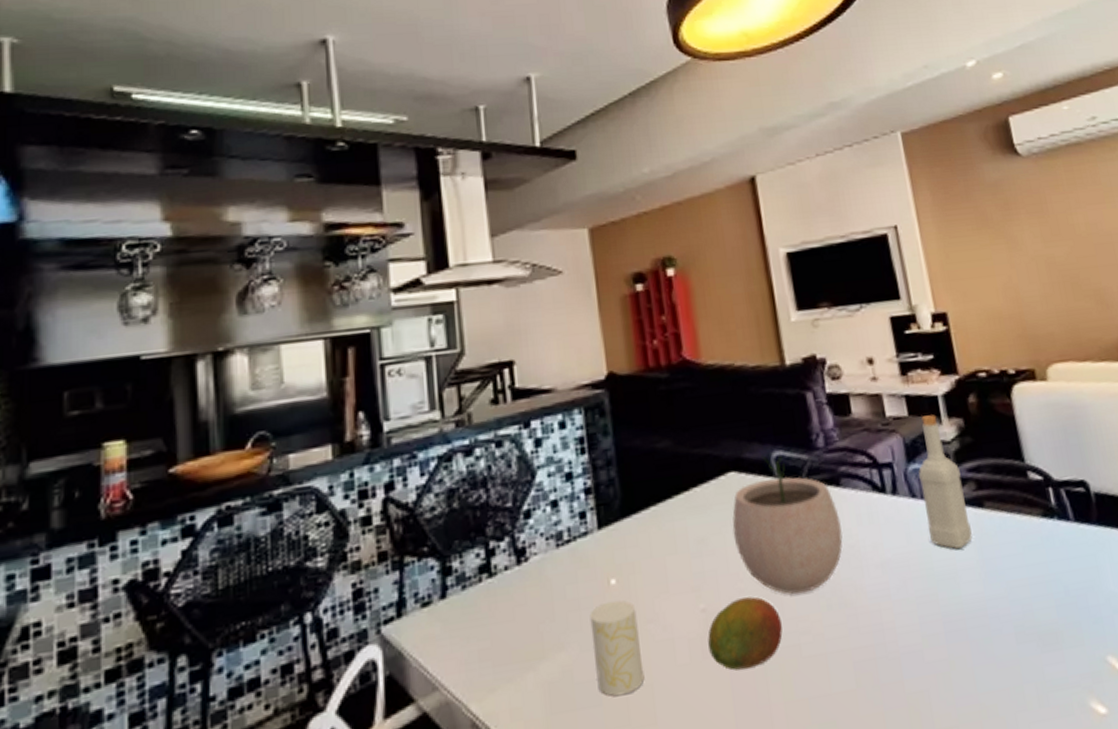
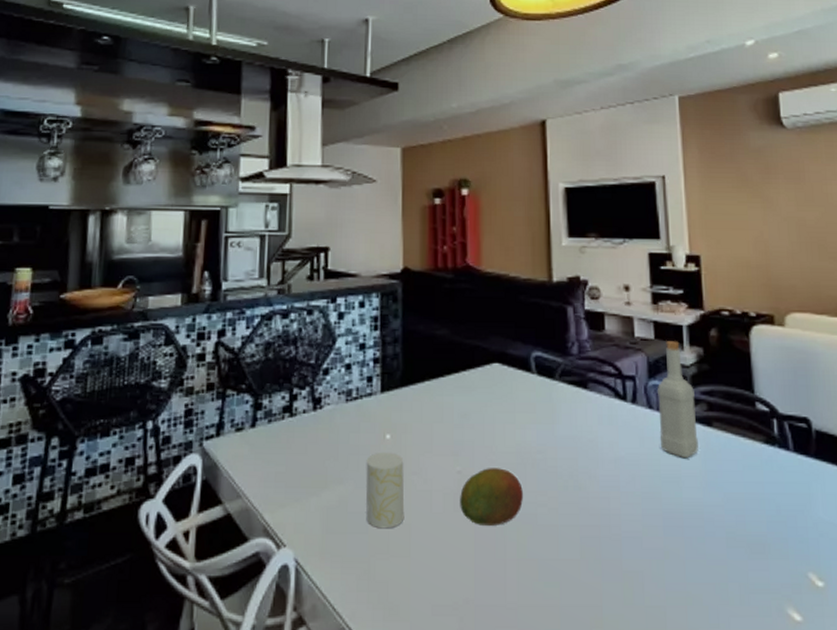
plant pot: present [732,451,843,595] -> none [491,352,584,473]

